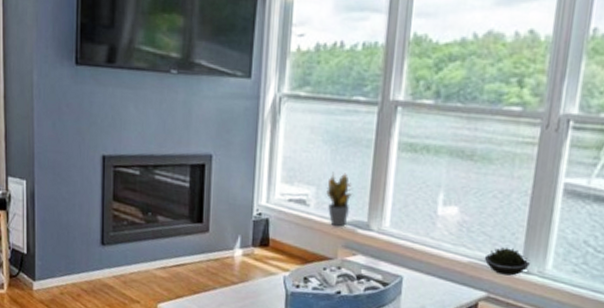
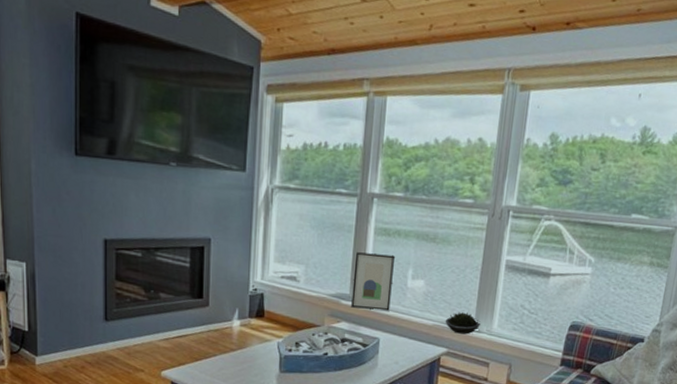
potted plant: present [326,172,353,226] -> none [314,252,337,298]
picture frame: none [369,171,423,243] -> present [351,252,396,311]

